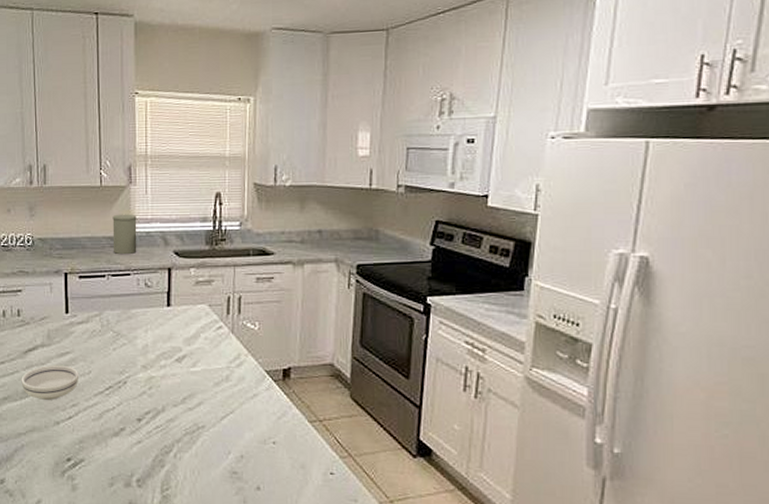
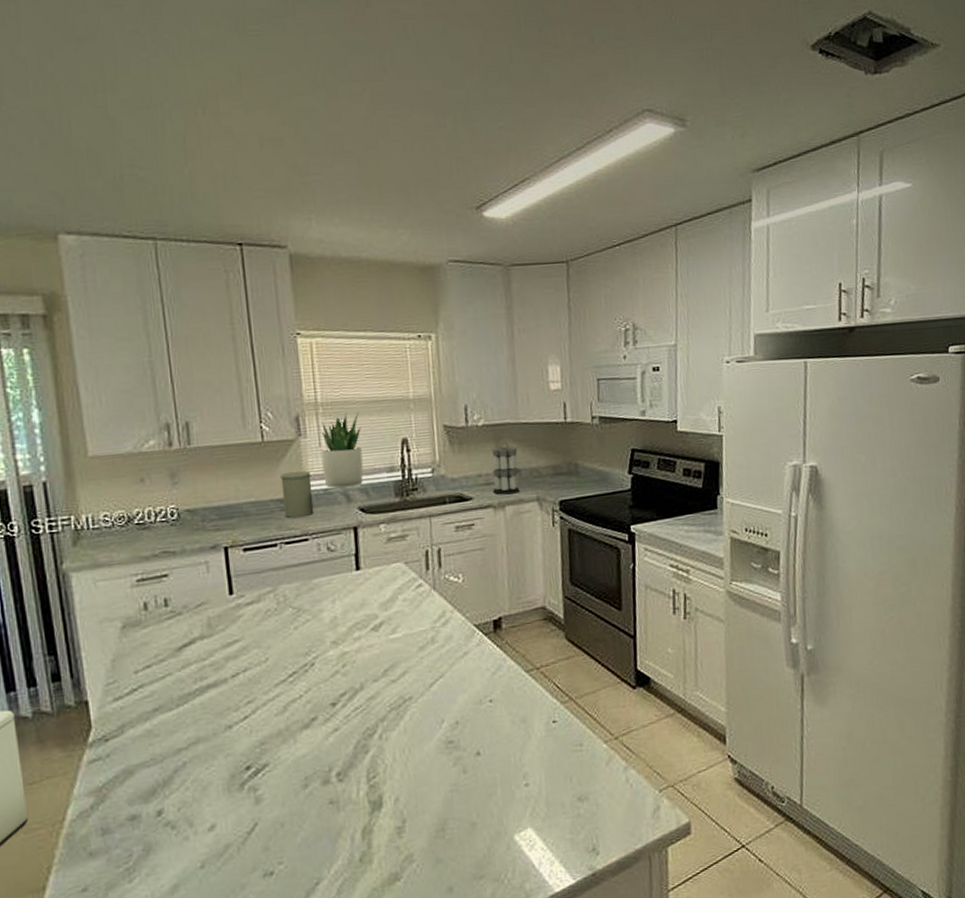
bowl: present [21,364,78,400] -> none [176,656,253,703]
planter: none [147,165,182,233] -> present [321,412,364,489]
spice rack: none [294,203,321,253] -> present [492,441,519,495]

